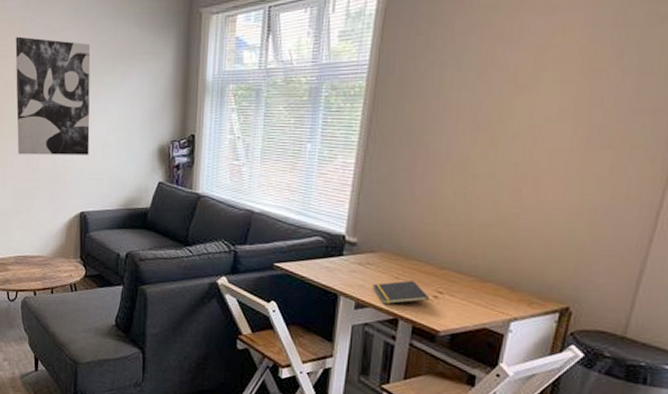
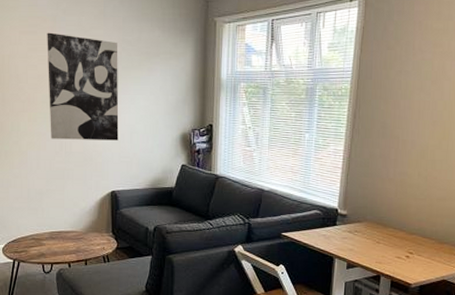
notepad: present [373,280,429,305] -> none [360,244,402,264]

